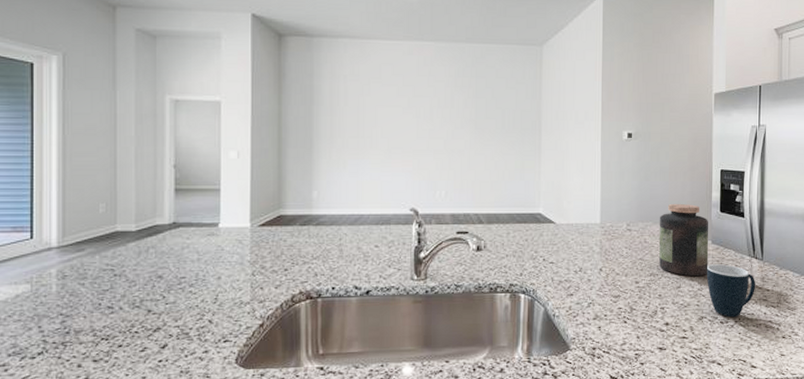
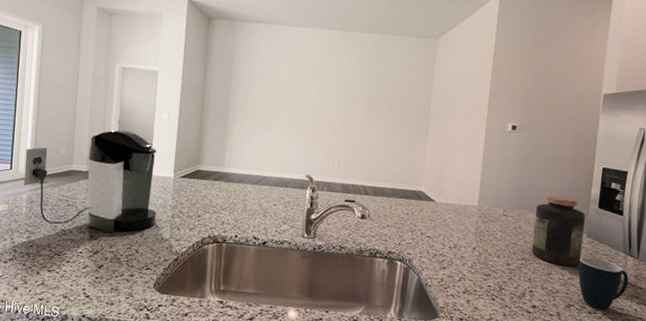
coffee maker: none [51,176,233,302] -> present [23,130,157,232]

